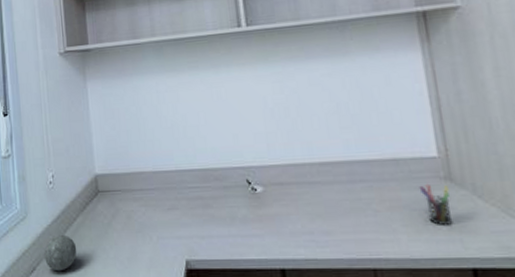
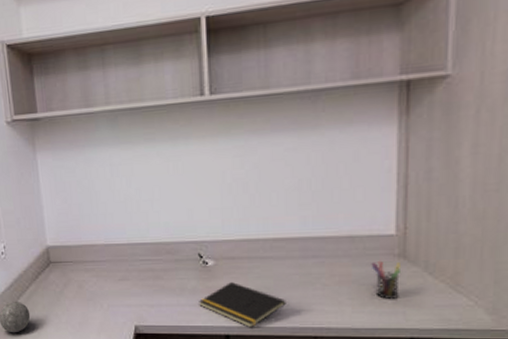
notepad: none [250,210,340,261] -> present [199,282,286,328]

